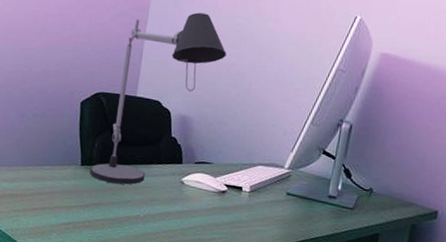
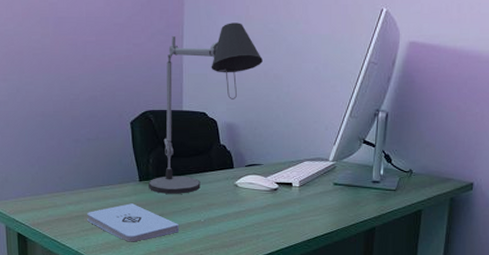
notepad: none [20,187,117,230] -> present [87,203,180,242]

